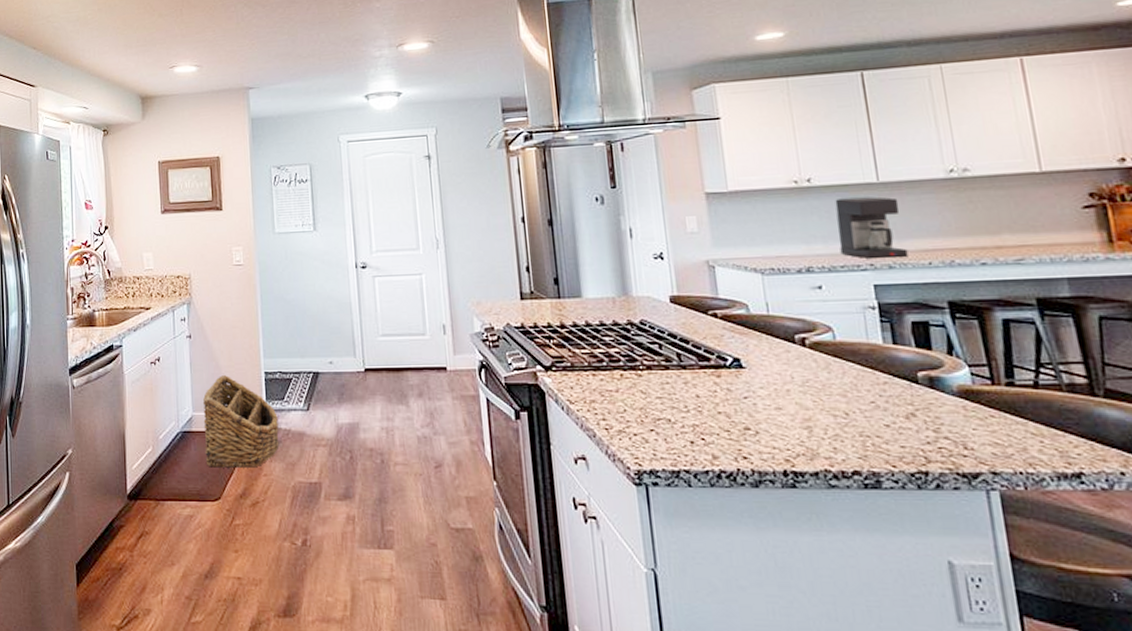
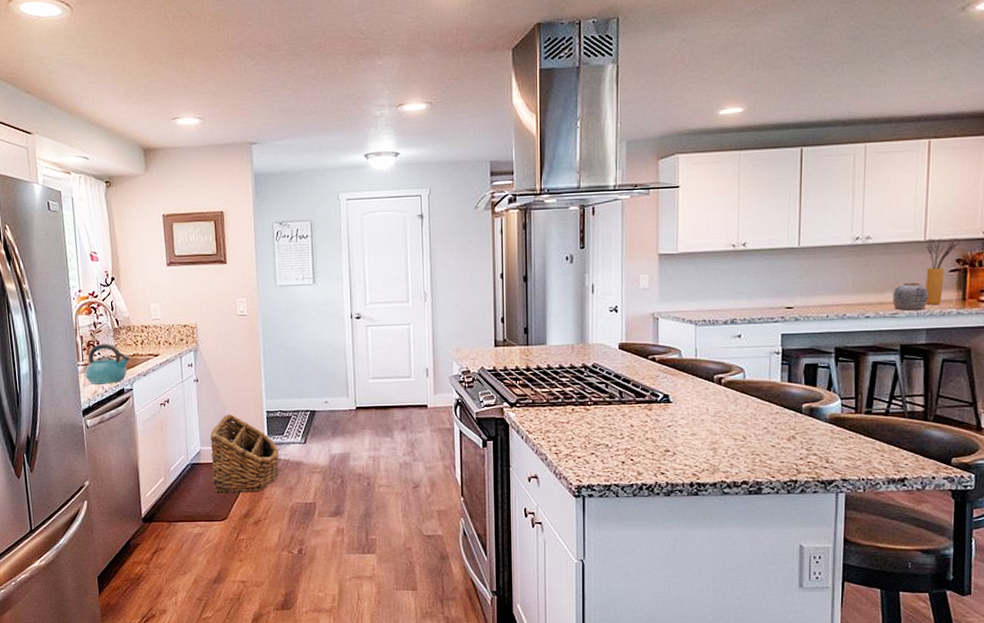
kettle: none [73,295,121,340] -> present [84,343,130,385]
coffee maker: present [835,196,908,260] -> none [760,259,812,313]
decorative jar: none [1011,221,1063,256] -> present [892,282,930,311]
vase: none [1044,168,1091,249] -> present [925,238,962,305]

